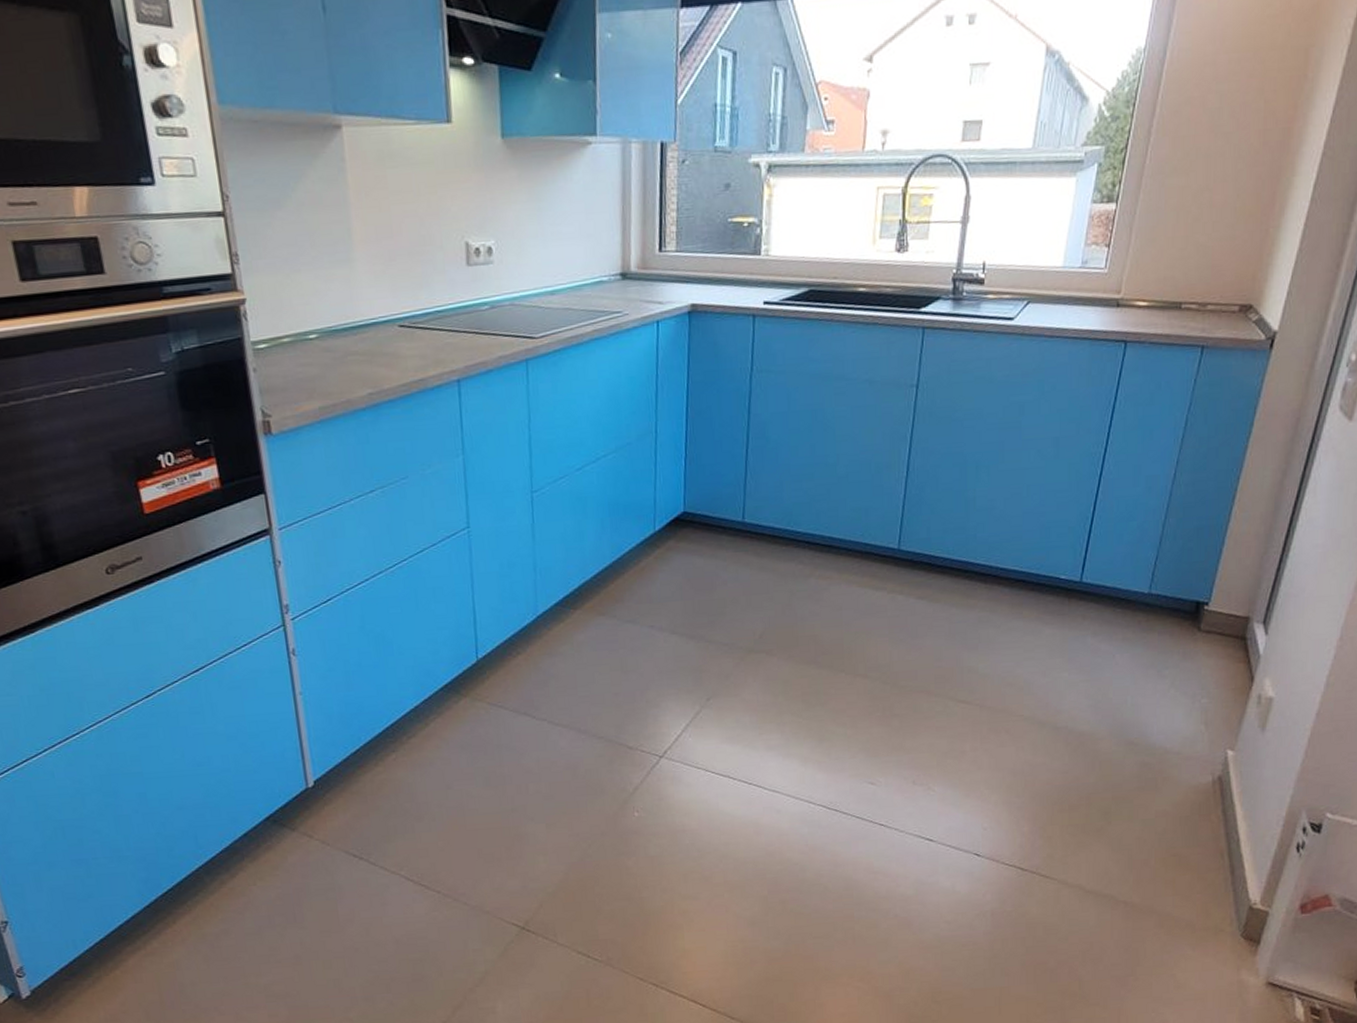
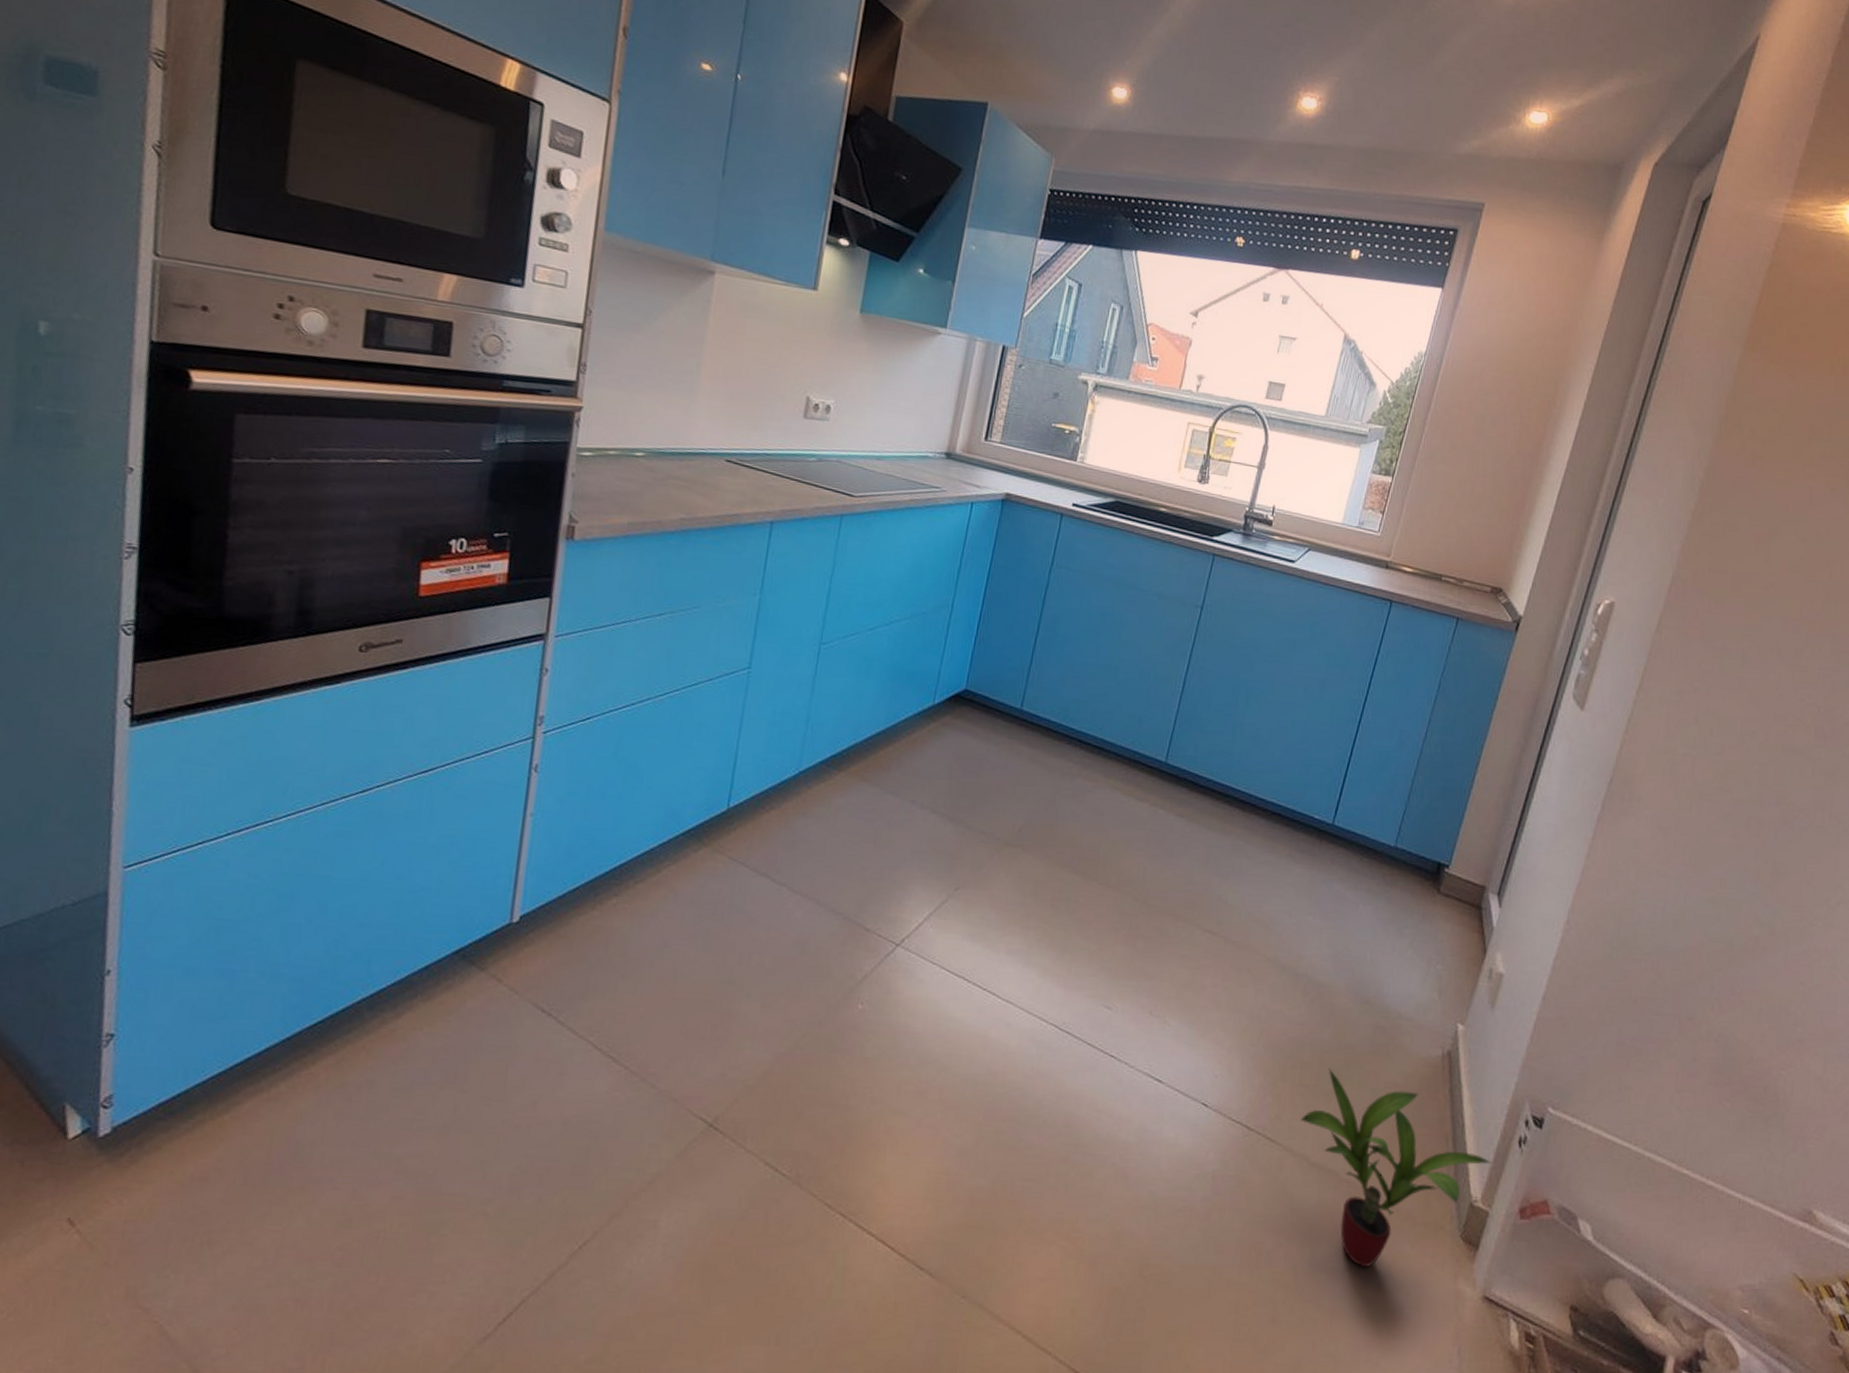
potted plant: none [1072,807,1270,971] -> present [1300,1068,1492,1267]

